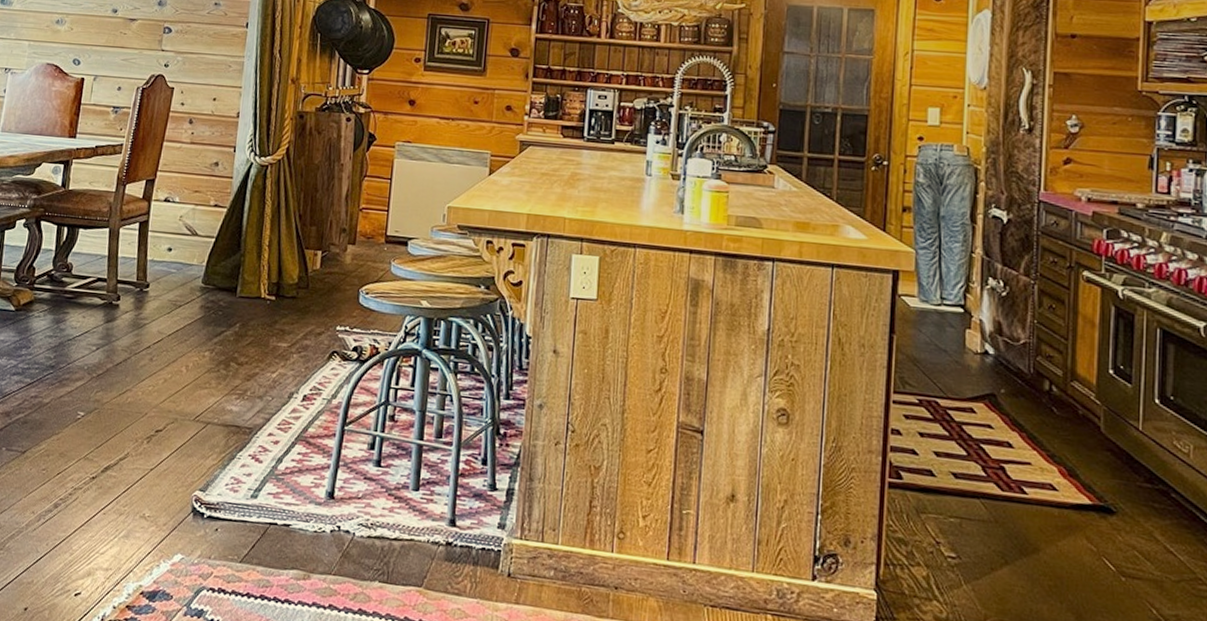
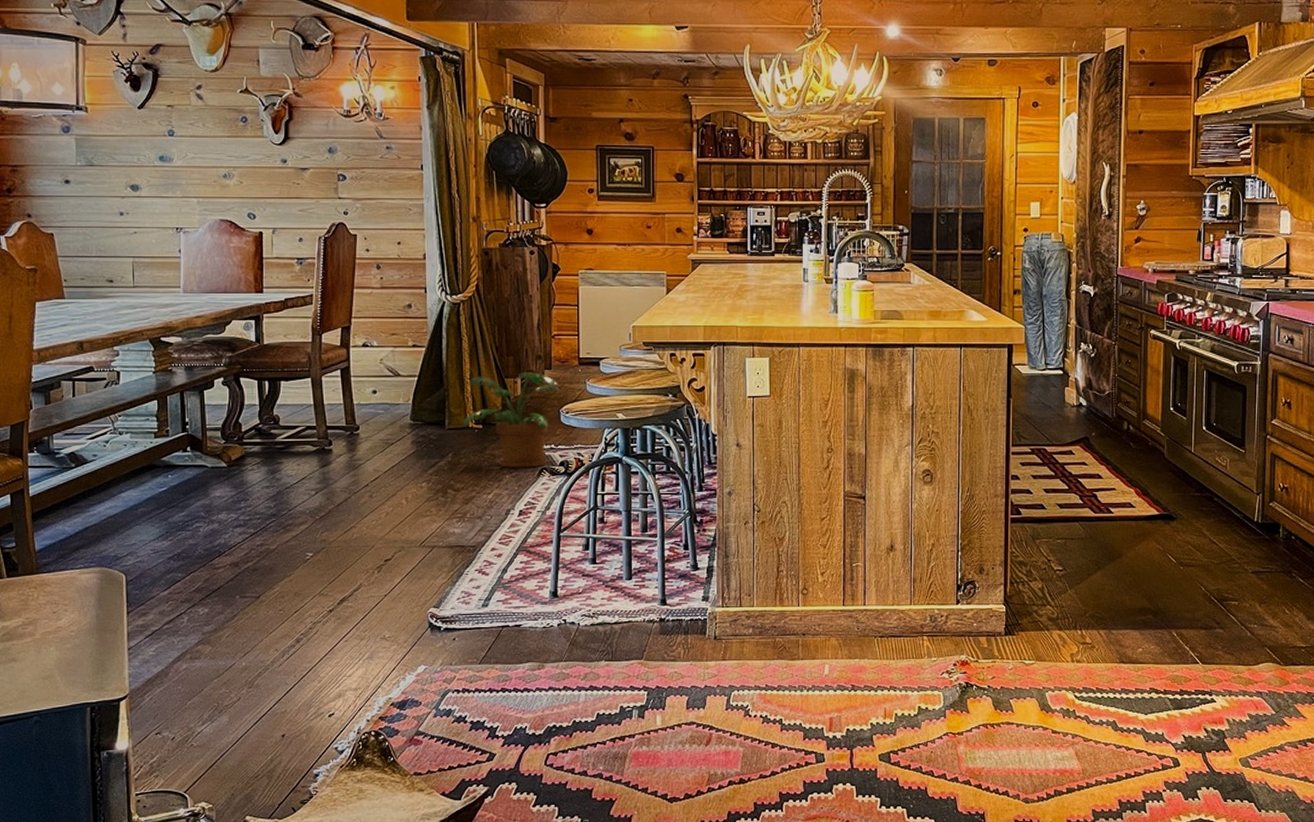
potted plant: none [255,244,363,350] -> present [463,372,561,468]

